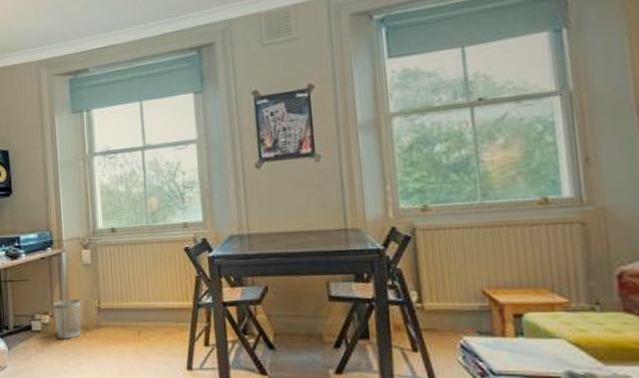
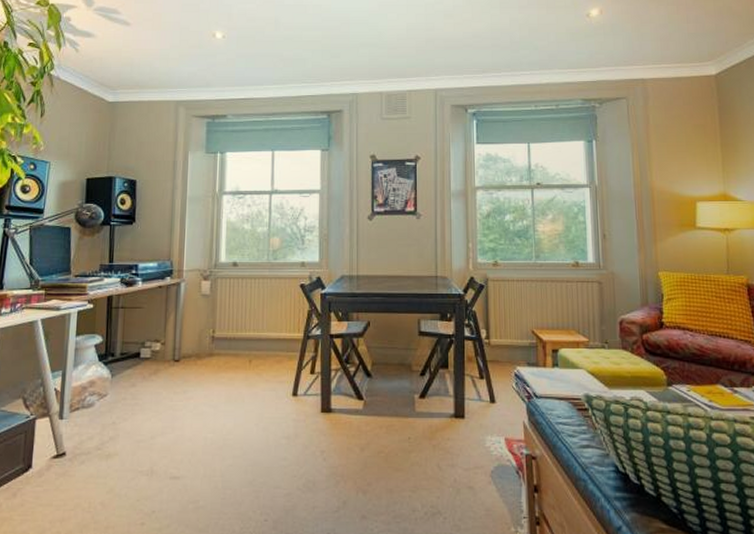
wastebasket: present [53,299,82,339] -> none [166,328,196,367]

